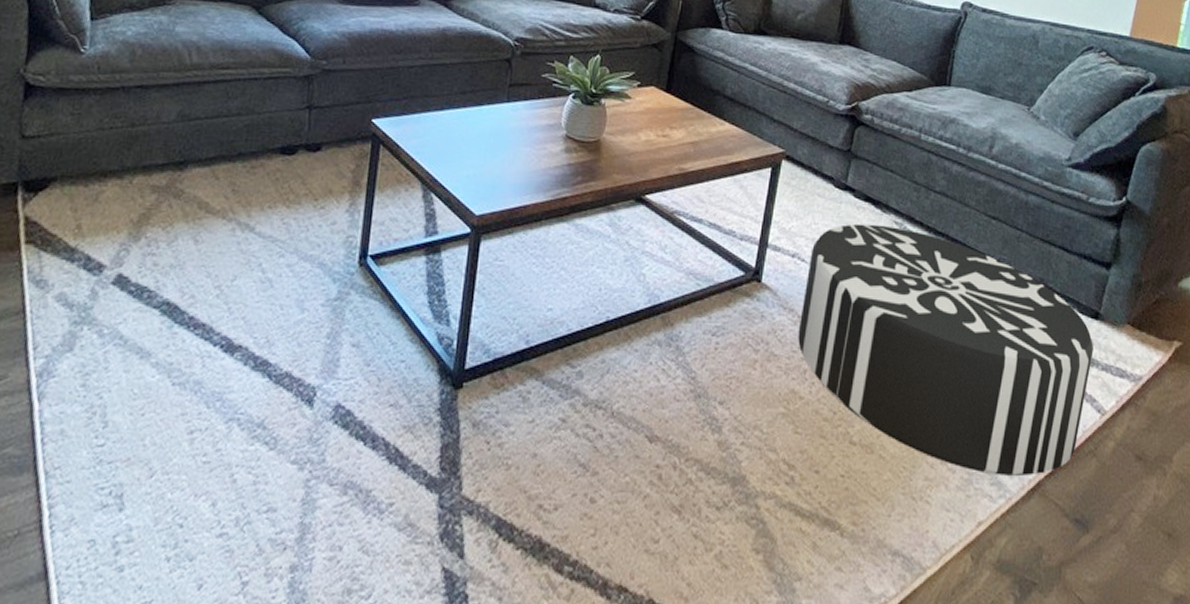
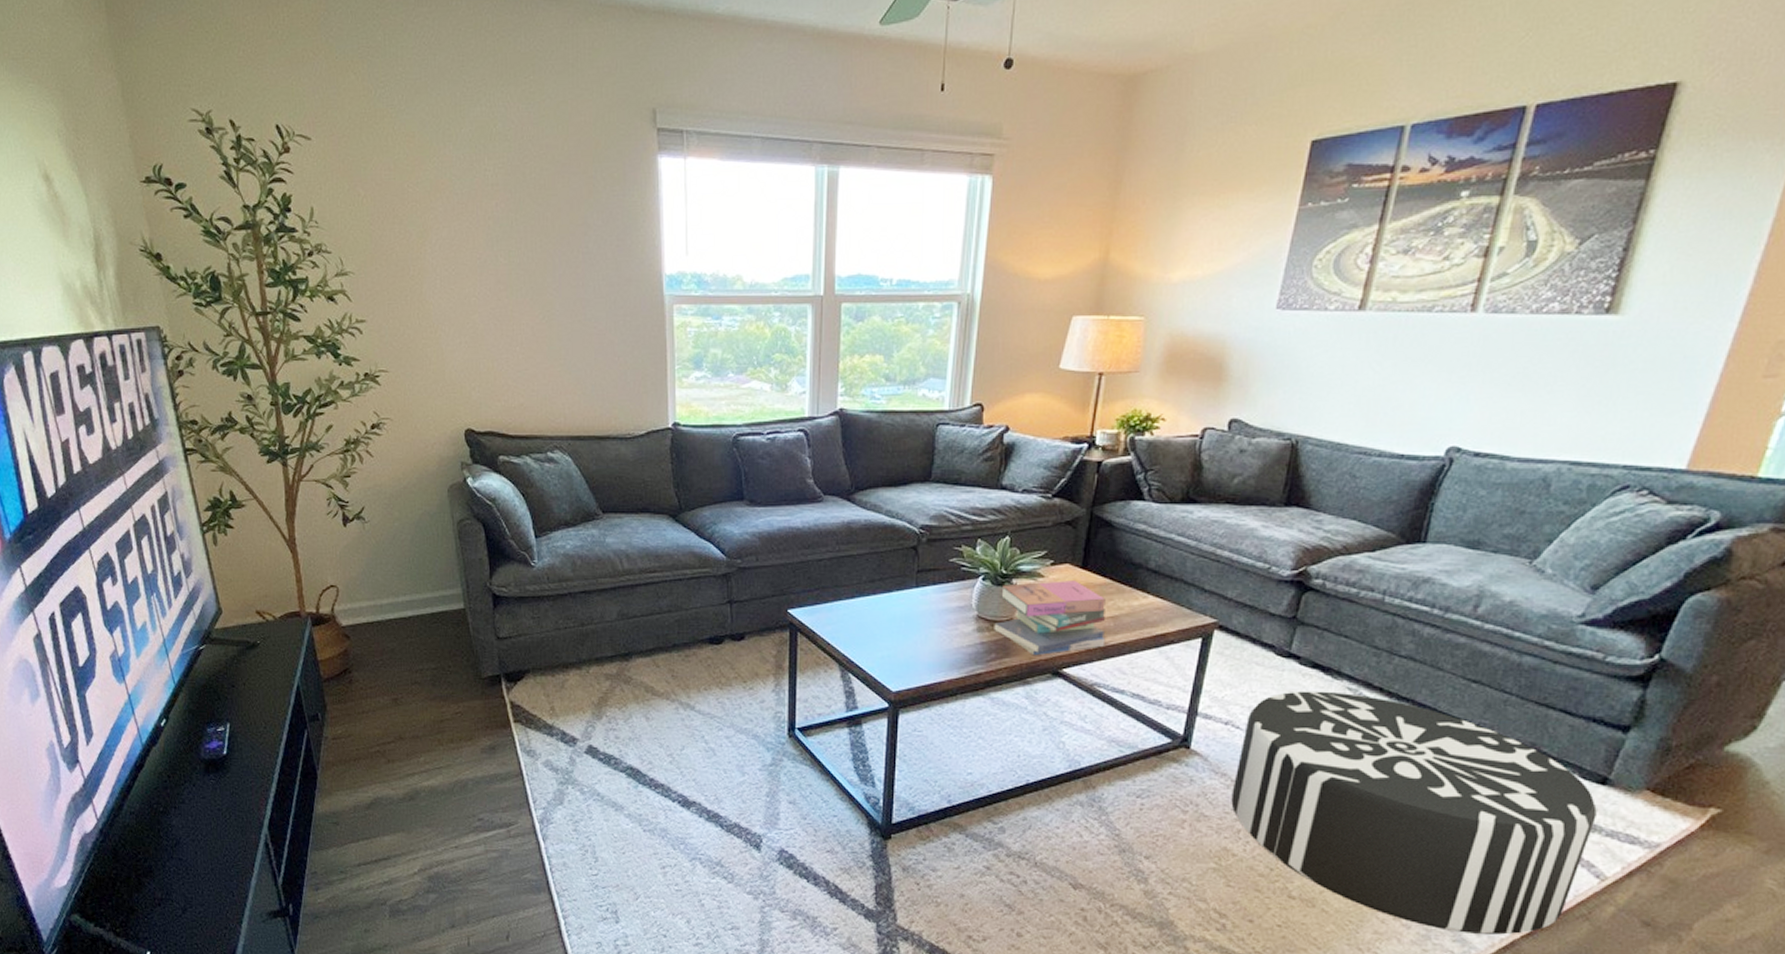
books: none [581,103,687,181] -> present [994,581,1106,656]

